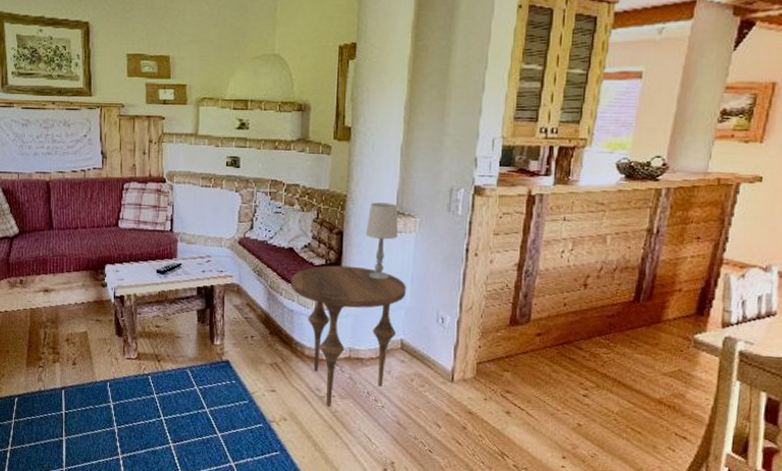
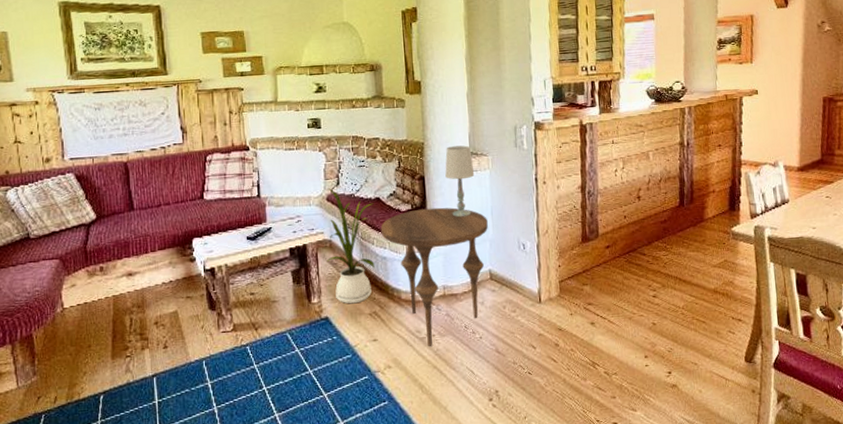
house plant: none [232,231,287,352] -> present [326,188,375,304]

